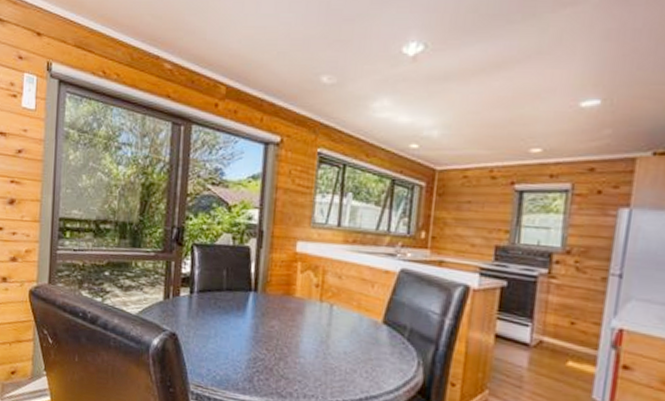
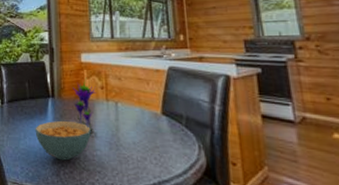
cereal bowl: none [229,319,297,366] -> present [35,120,91,161]
flower: none [281,271,310,340] -> present [73,77,96,135]

